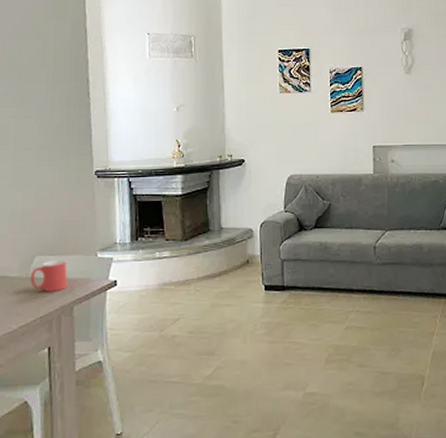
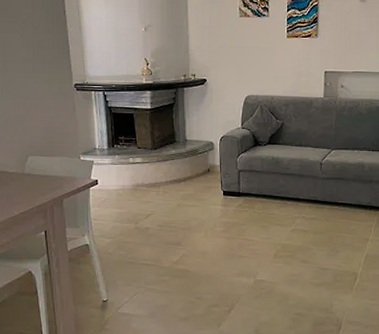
mug: present [30,260,68,292] -> none [25,160,57,186]

